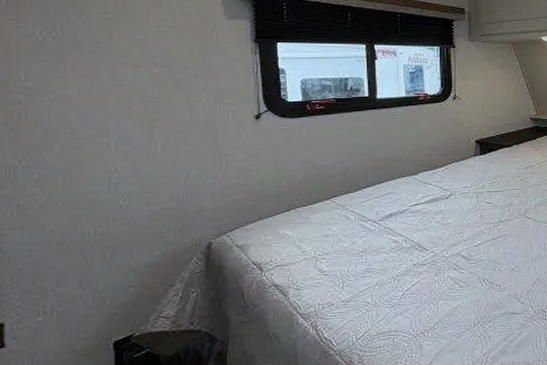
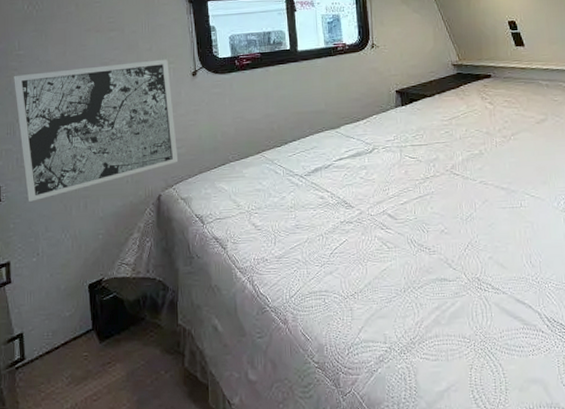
wall art: none [17,100,235,254] -> present [14,59,179,202]

